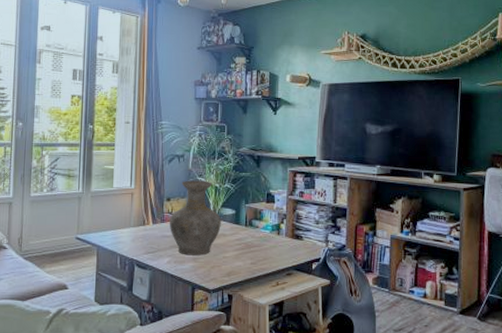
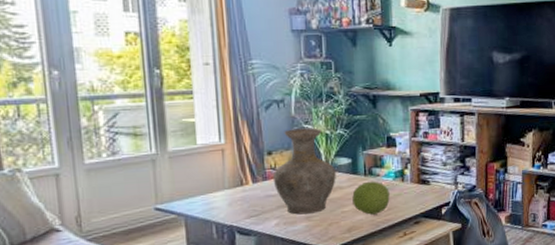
fruit: none [233,231,266,262] -> present [352,181,390,215]

